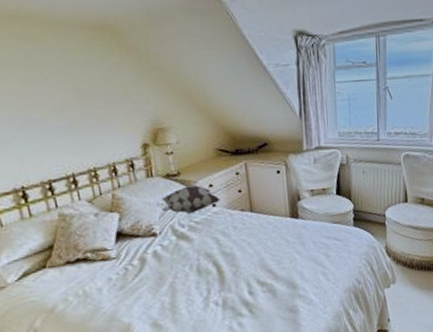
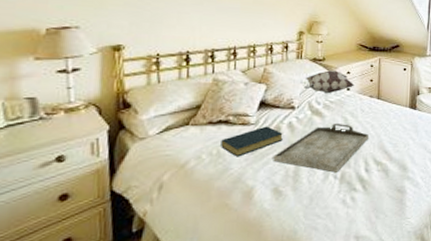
hardback book: none [84,258,151,296] -> present [221,126,283,157]
serving tray: none [144,245,247,300] -> present [273,123,369,173]

